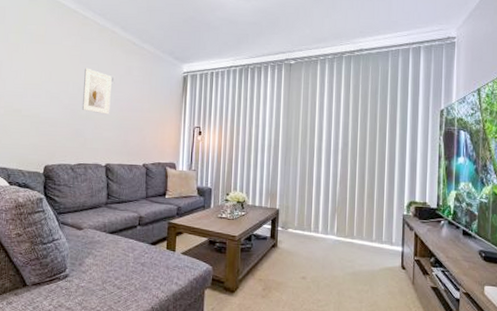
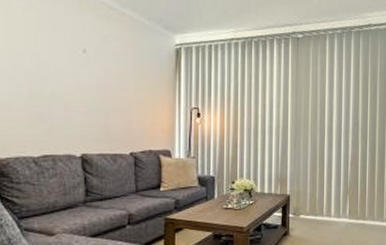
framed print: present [81,67,112,115] -> none [44,35,84,94]

